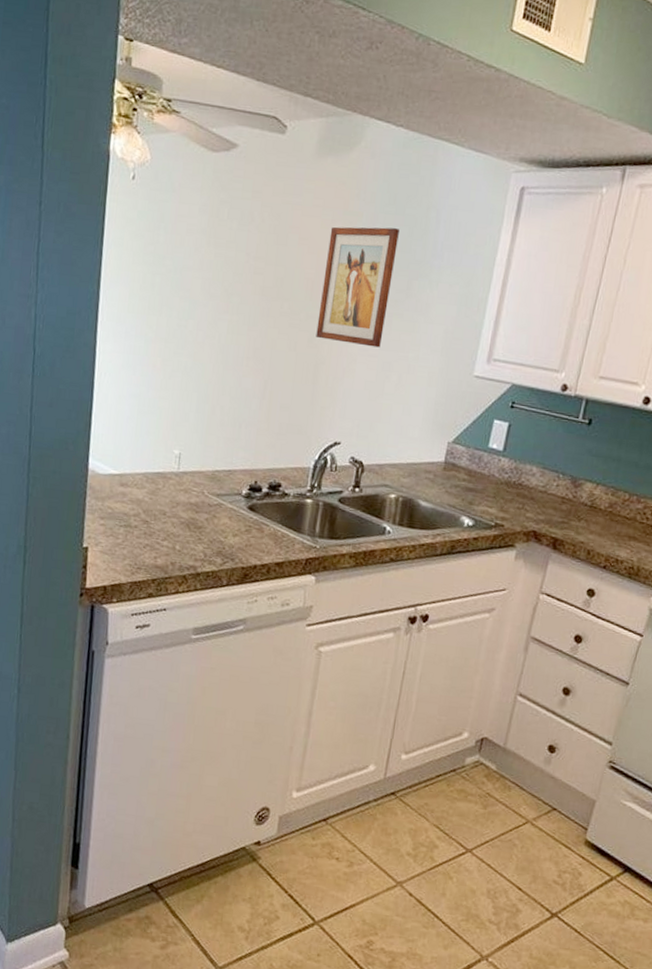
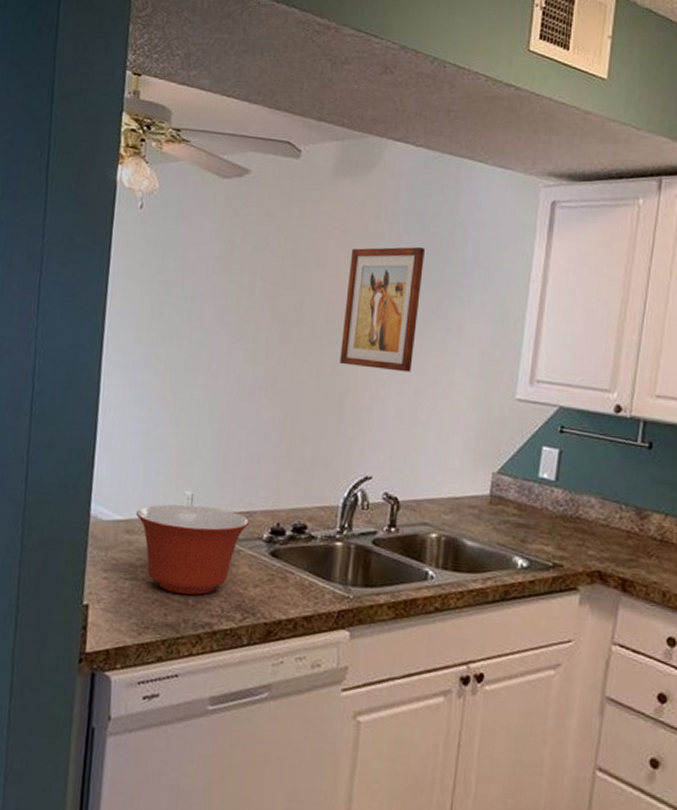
mixing bowl: none [130,461,231,542] -> present [137,504,250,595]

